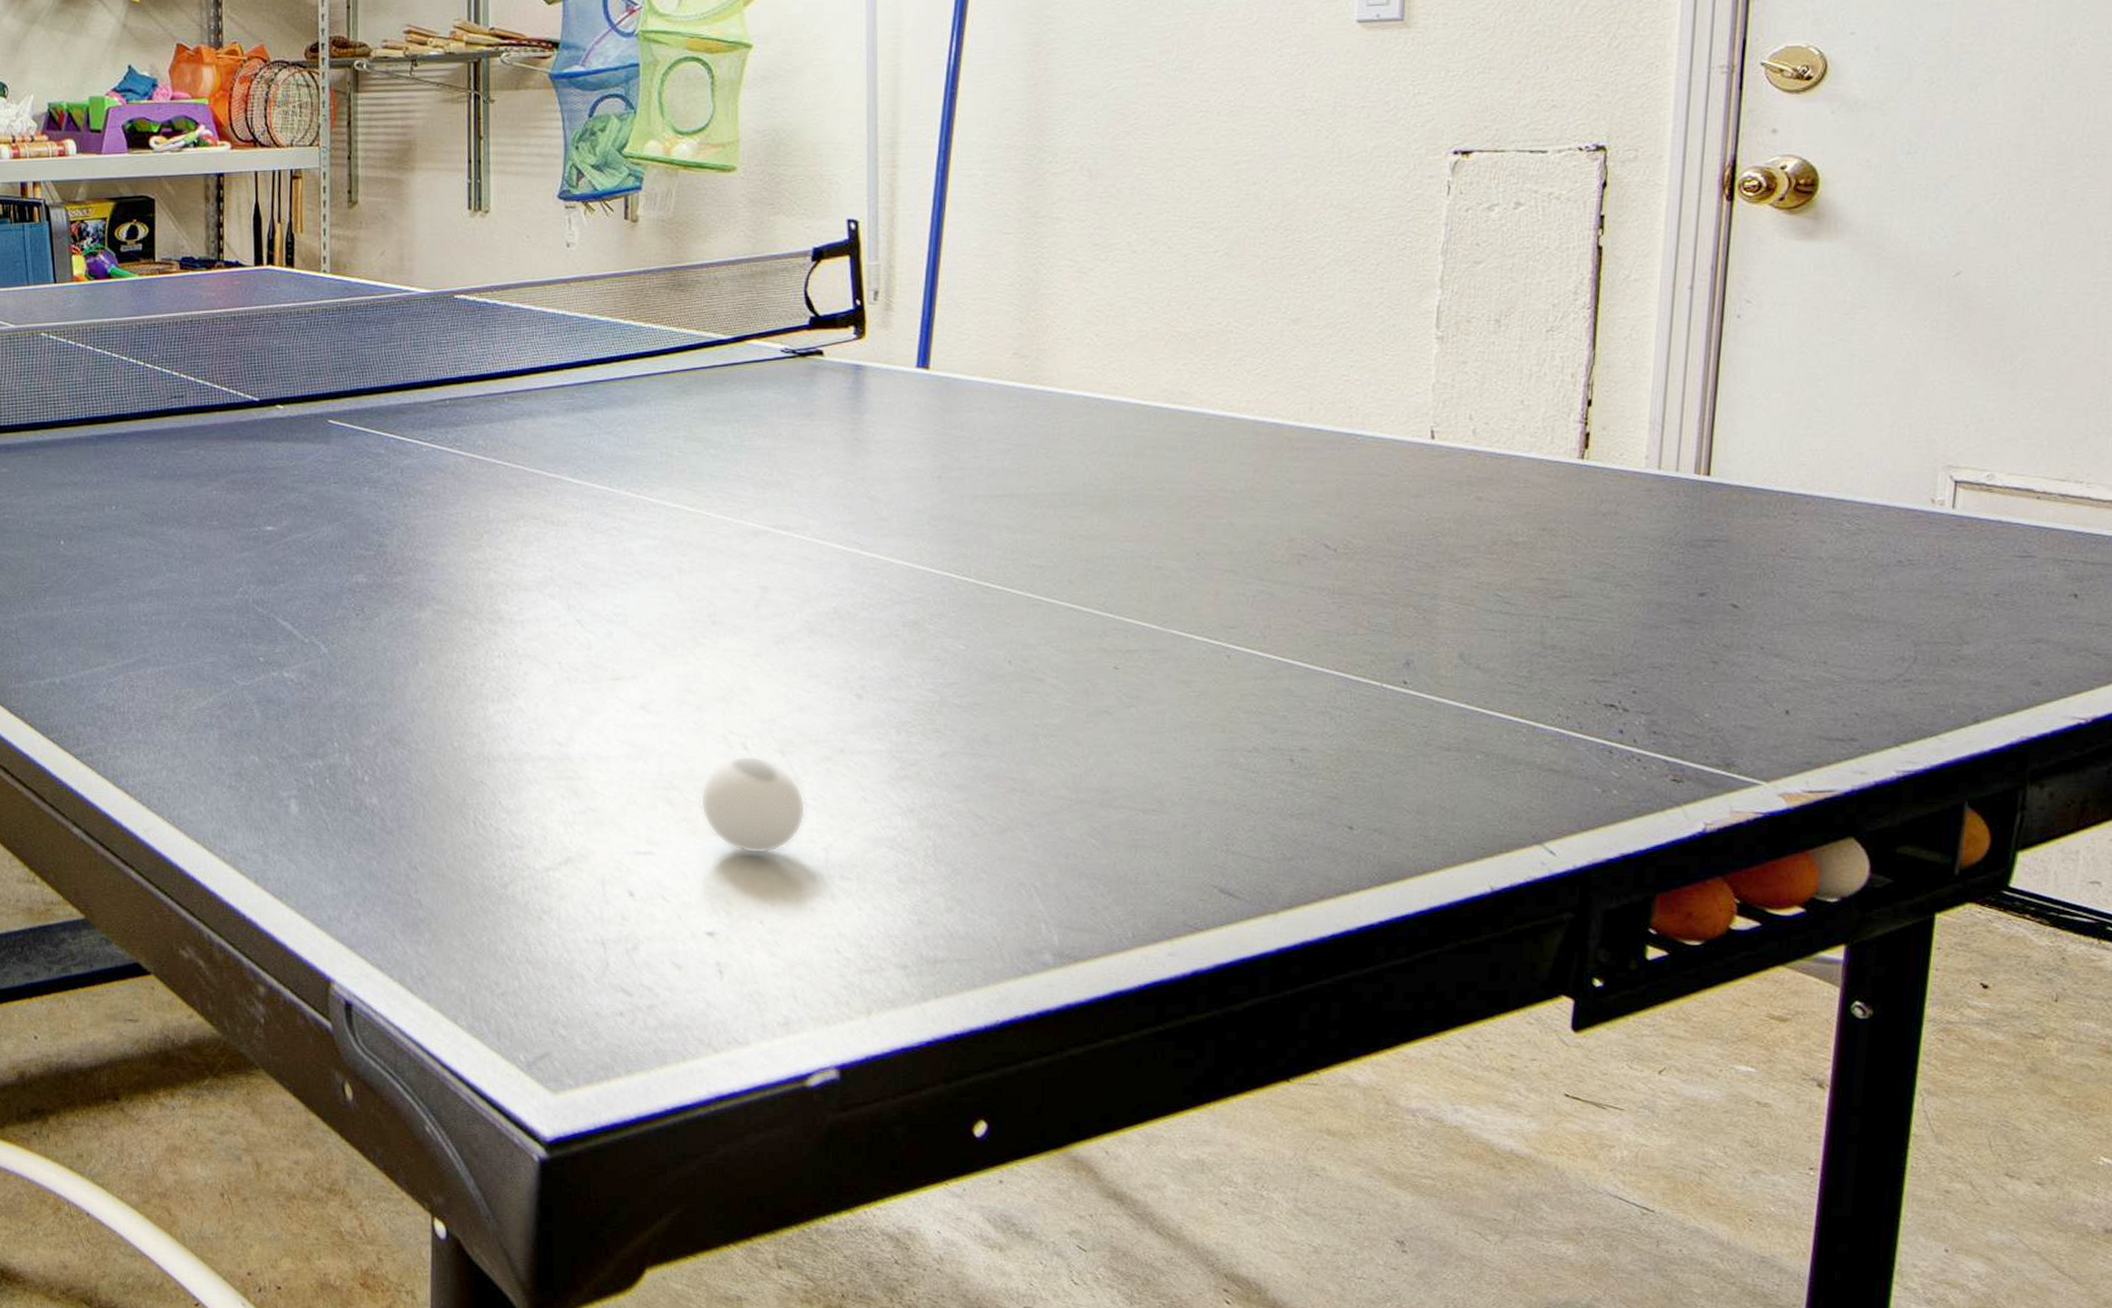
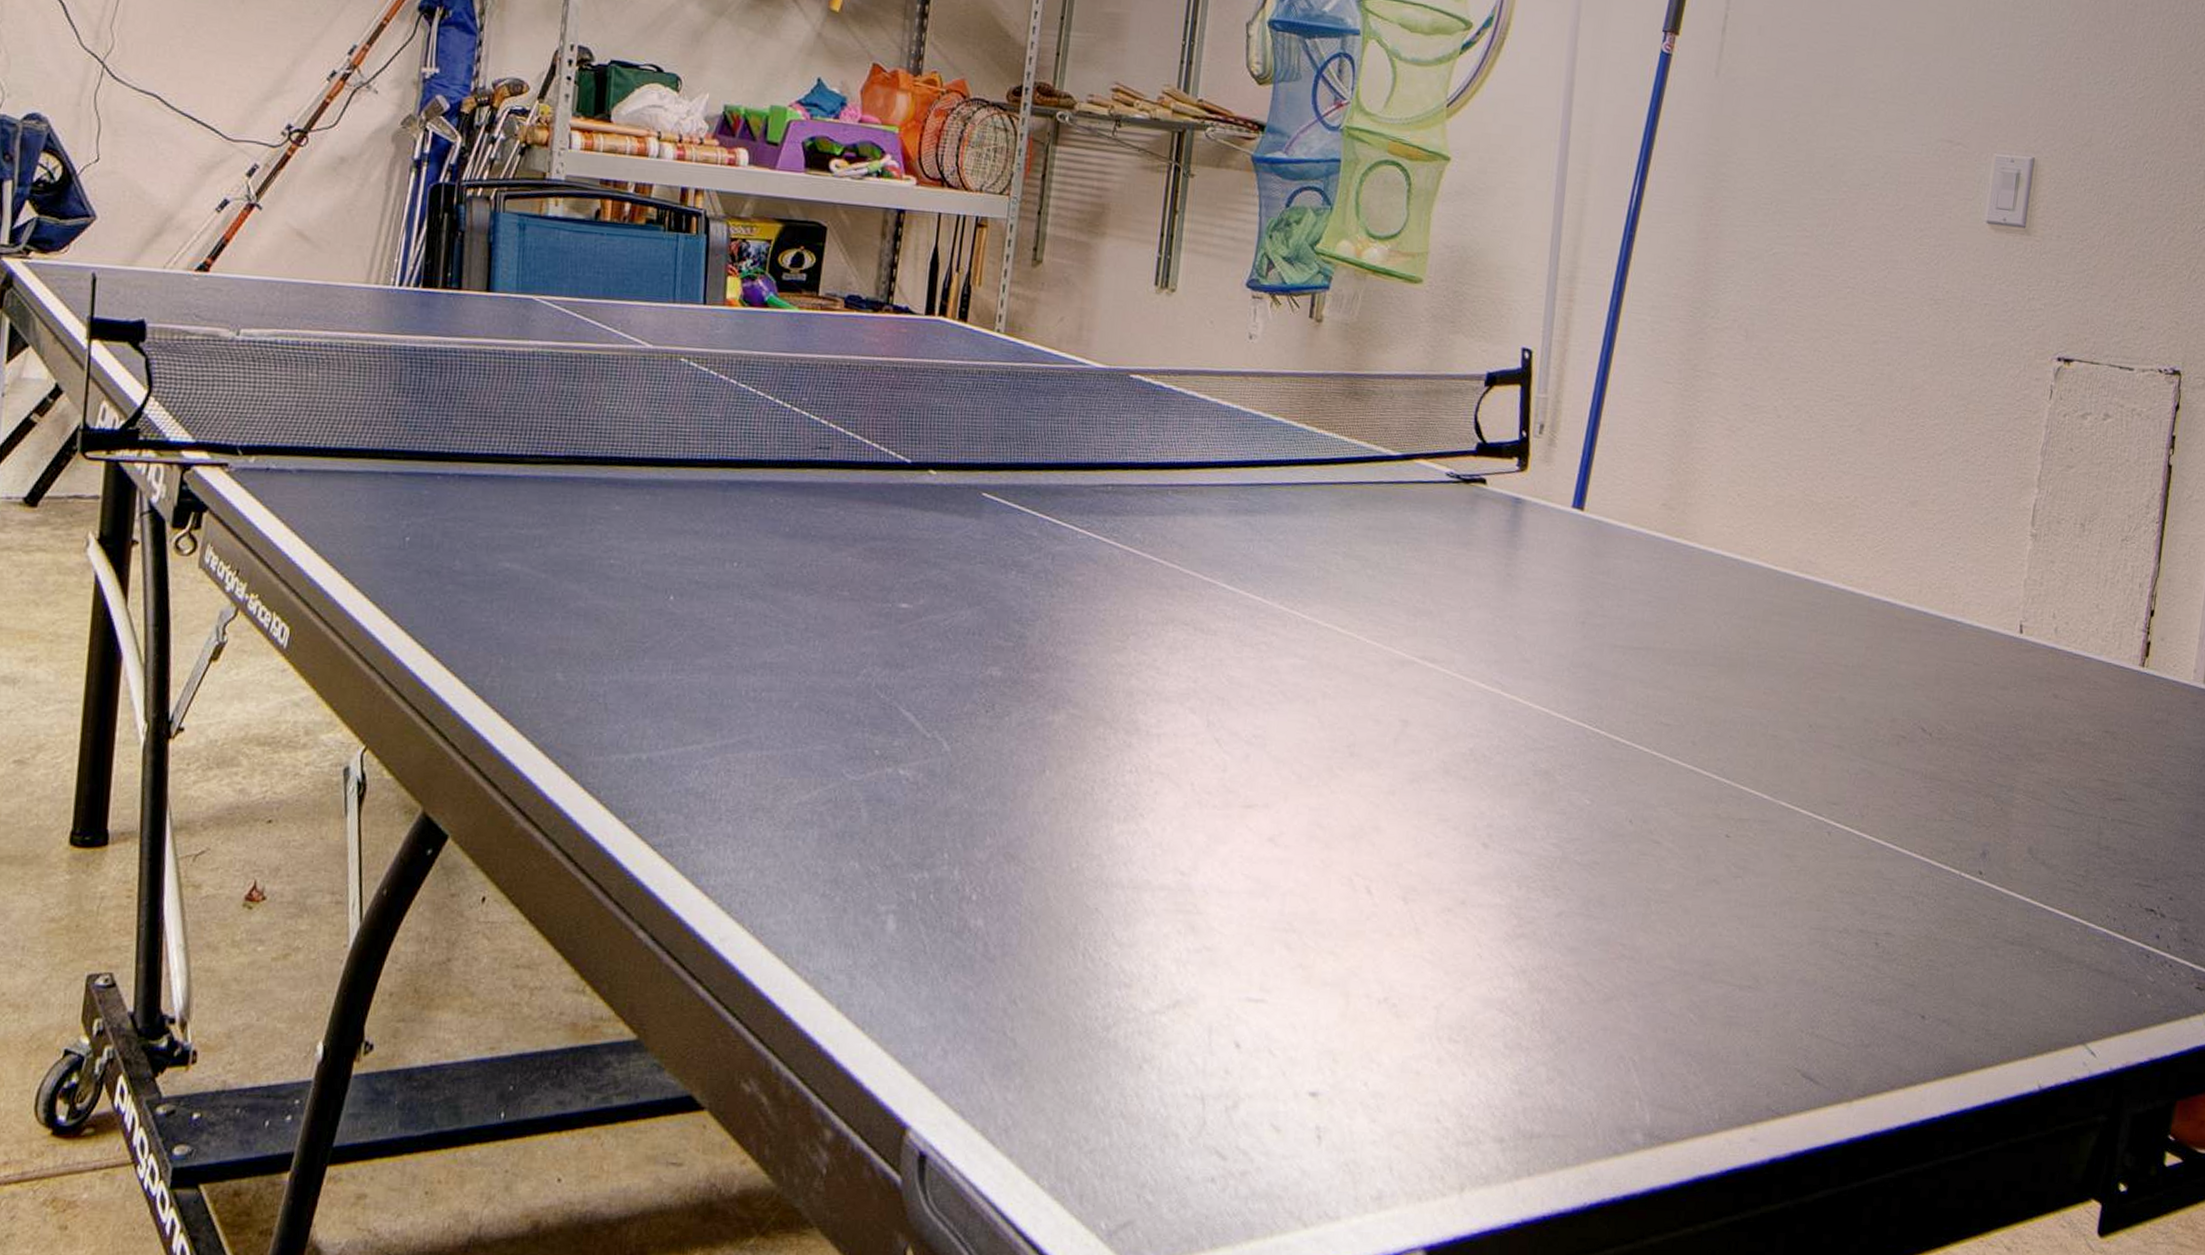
ping-pong ball: present [700,755,806,854] -> none [1318,900,1423,1009]

